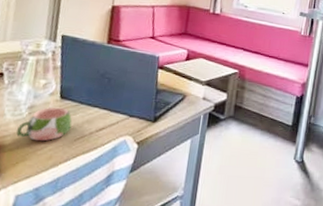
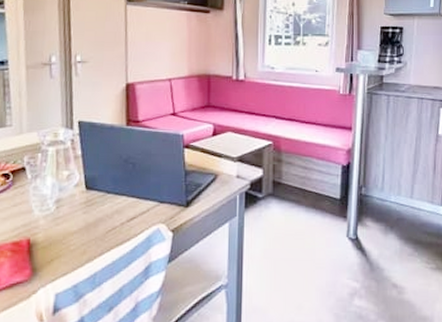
mug: present [16,107,72,142] -> none [47,199,101,236]

